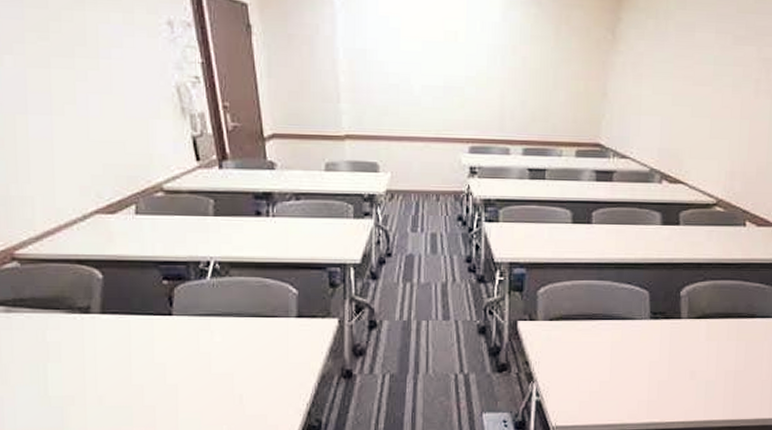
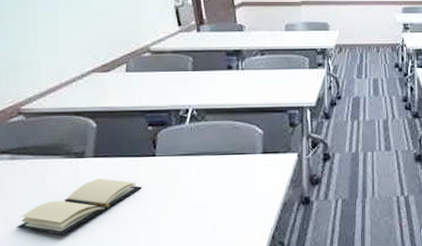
book: none [15,339,157,401] -> present [16,178,142,236]

